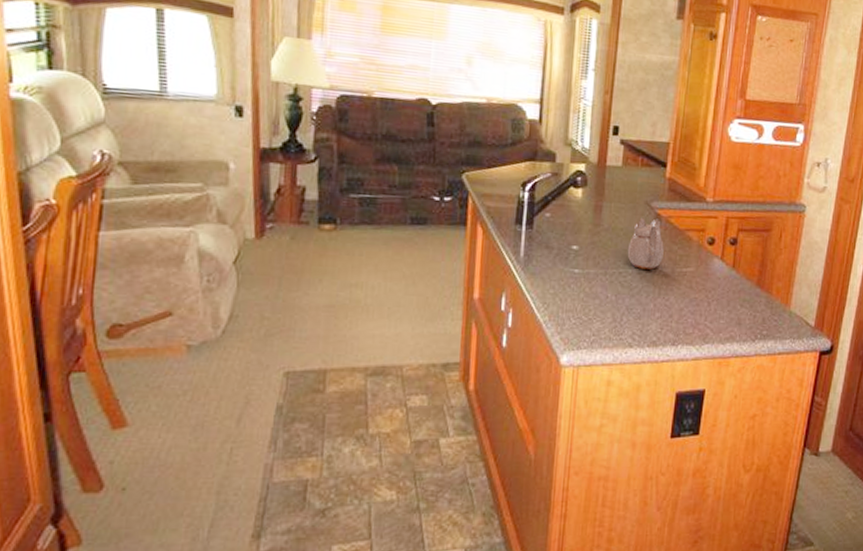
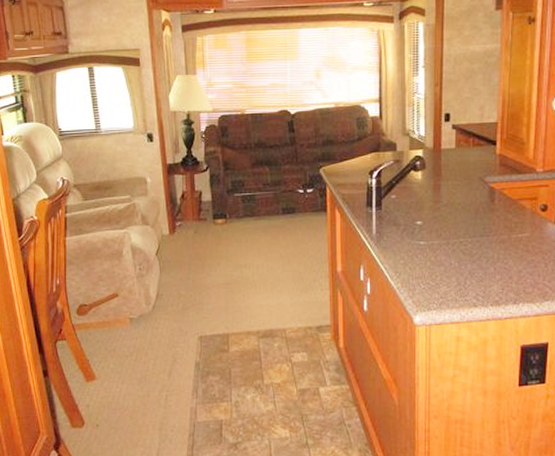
teapot: present [627,217,664,270] -> none [466,191,499,237]

